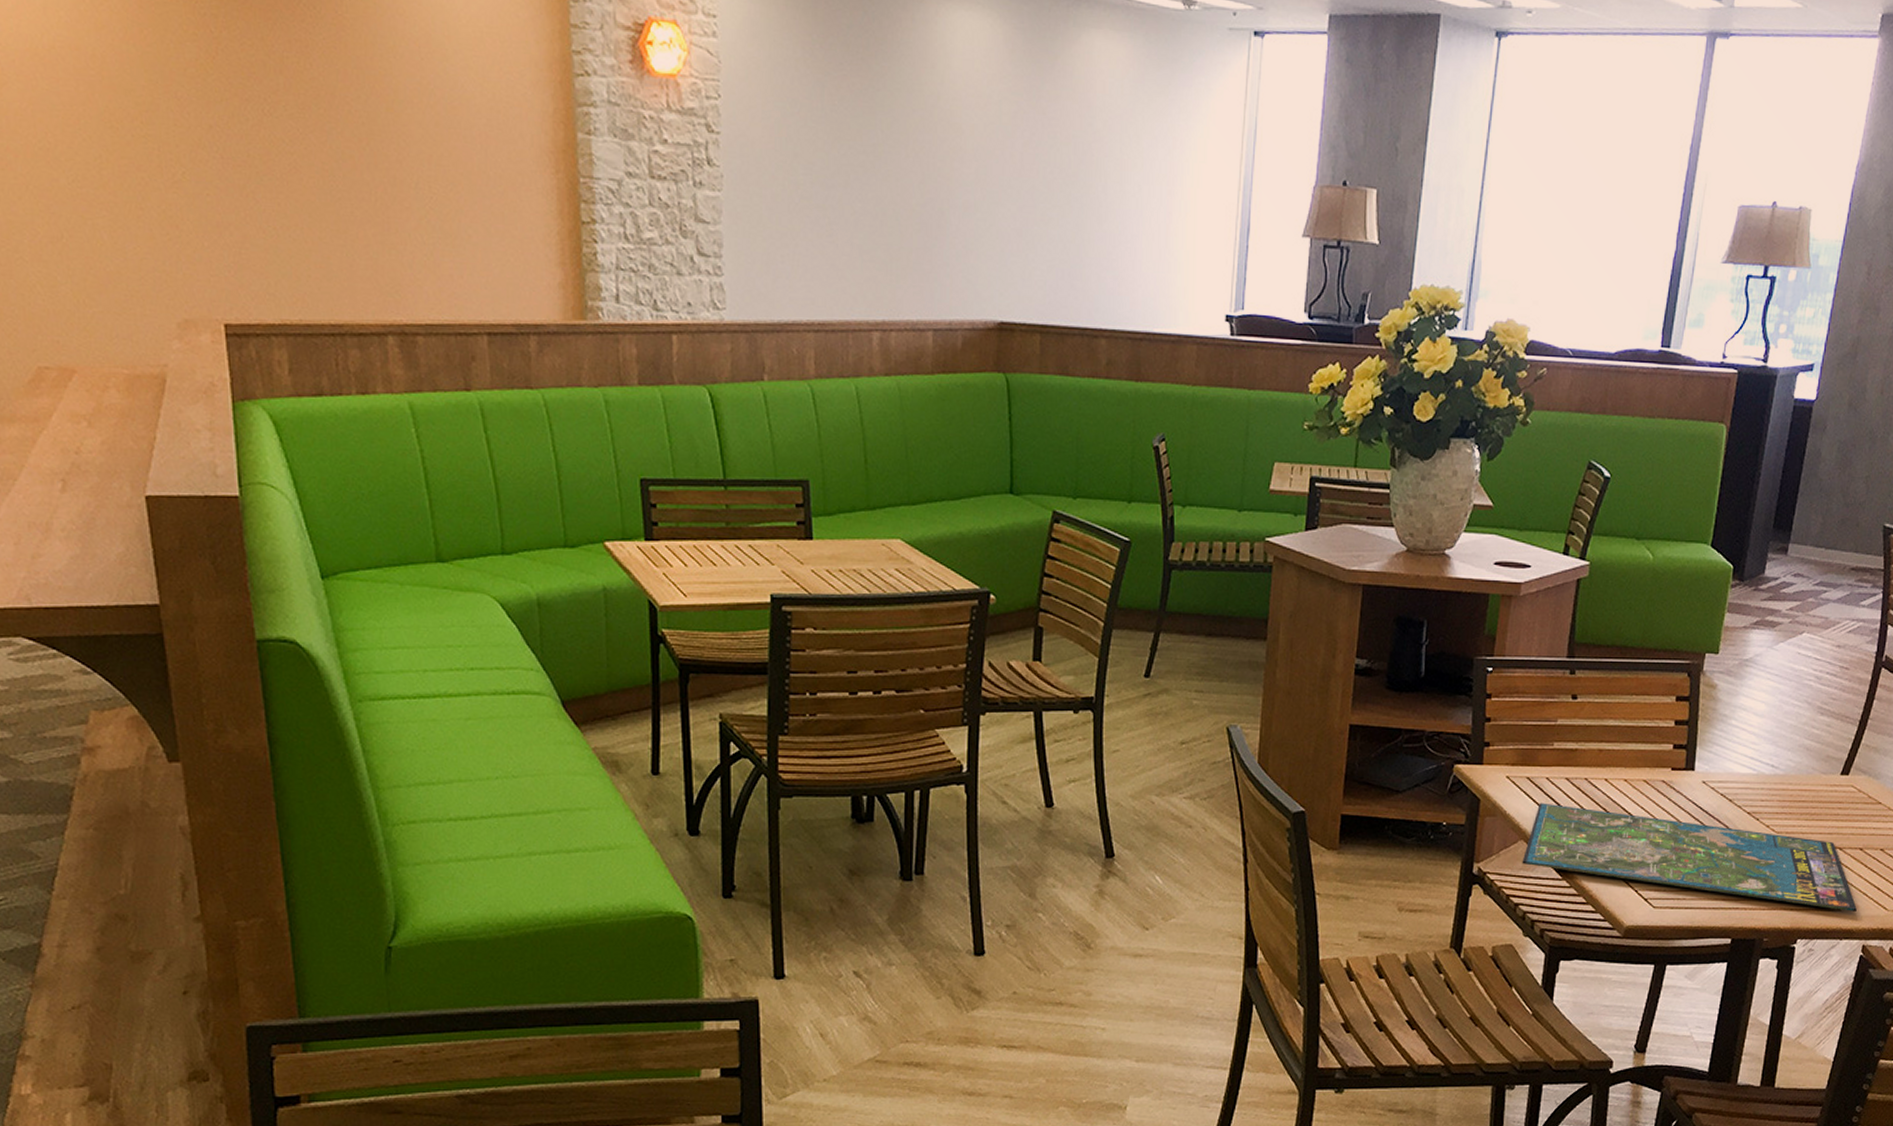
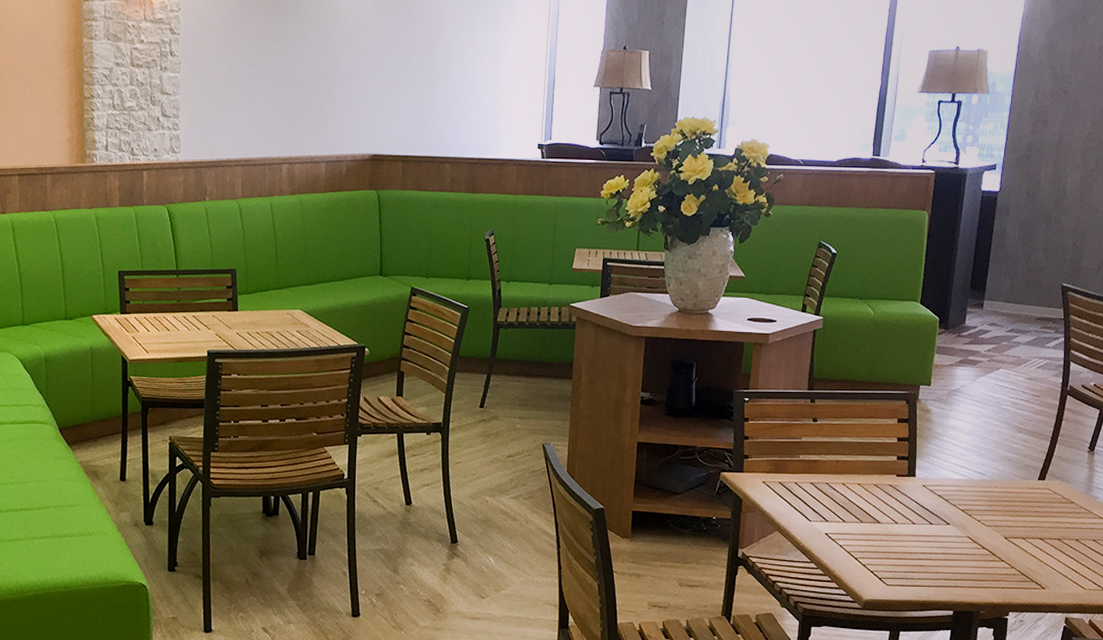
board game: present [1522,803,1857,911] -> none [777,502,1058,590]

